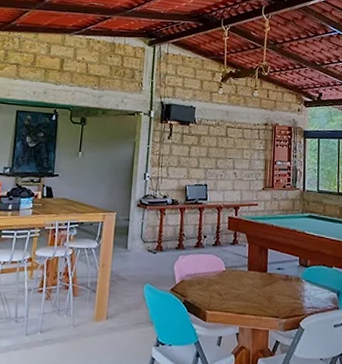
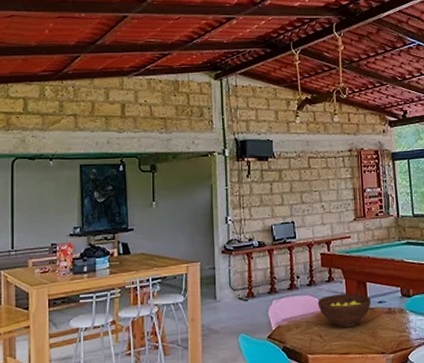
fruit bowl: none [220,257,270,289] -> present [317,293,371,328]

